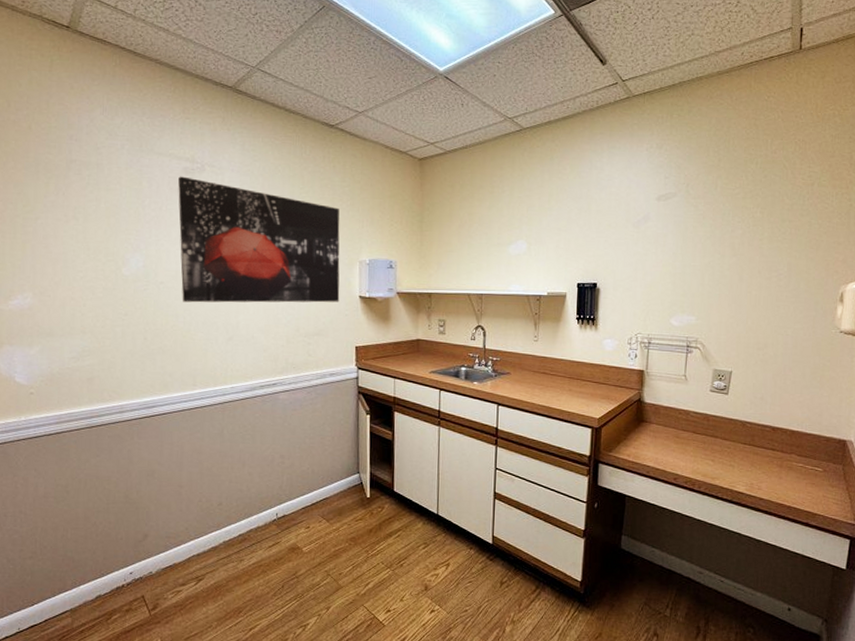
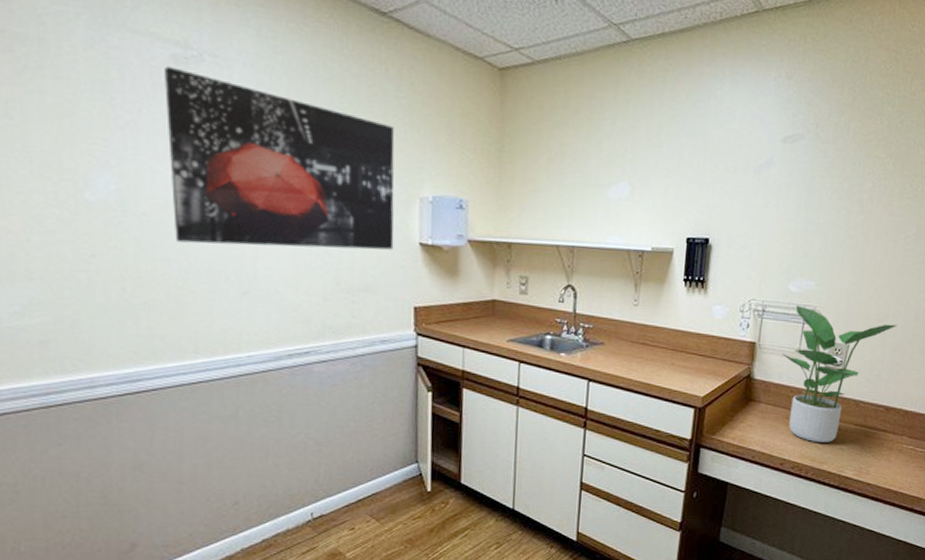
potted plant: none [669,337,777,460] -> present [782,305,897,443]

